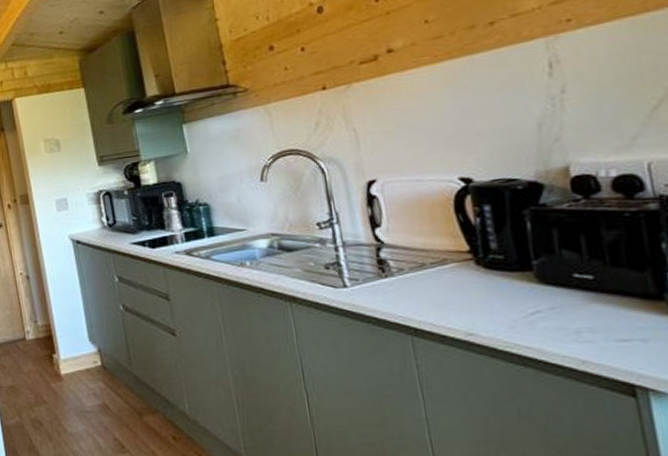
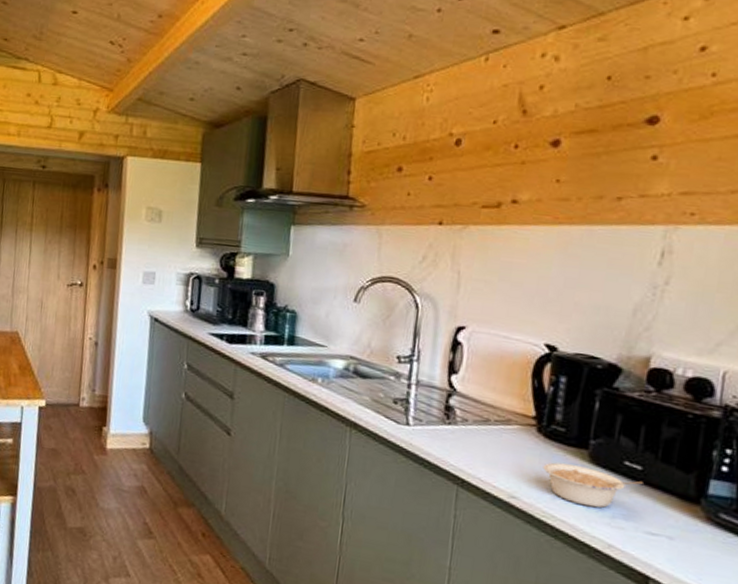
legume: none [491,288,599,328] -> present [542,462,643,508]

